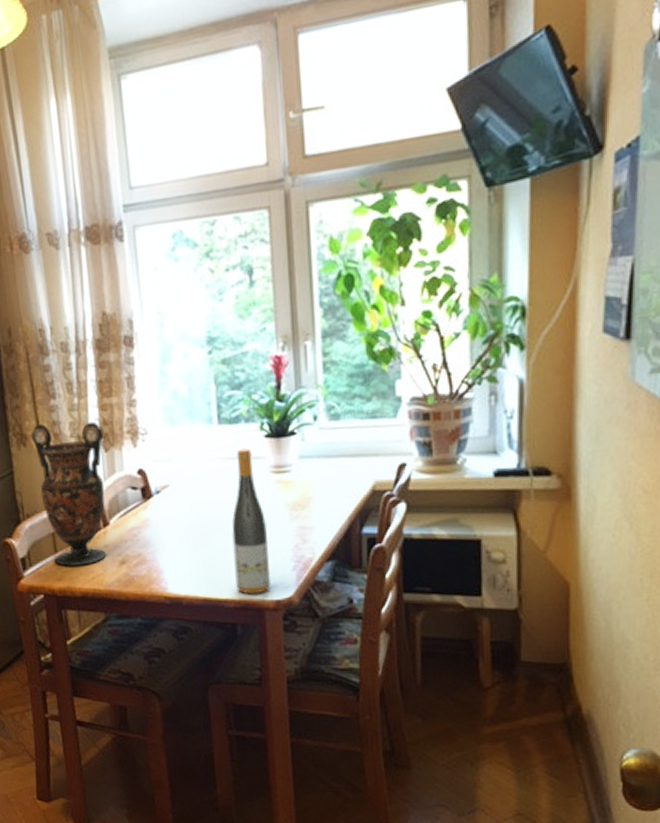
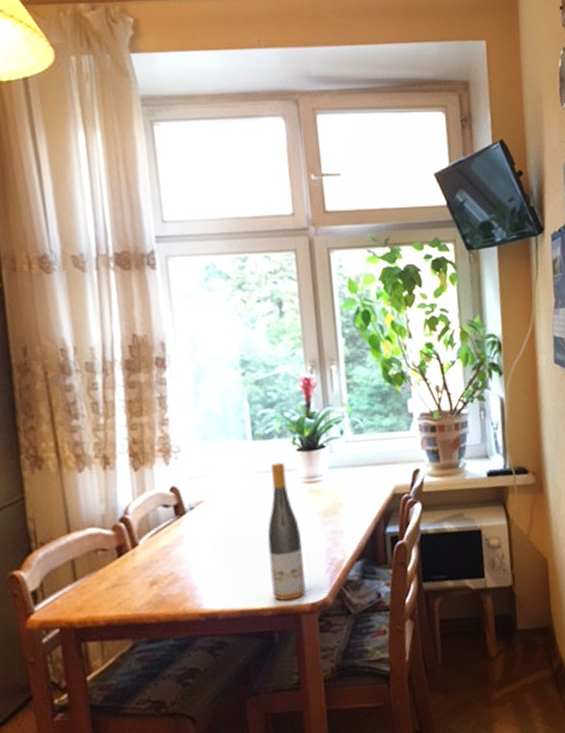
vase: present [30,421,107,566] -> none [47,441,135,595]

